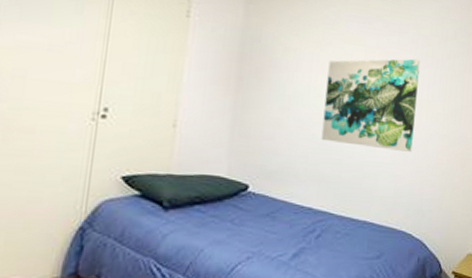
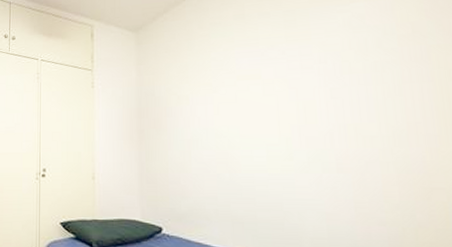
wall art: present [321,59,420,152] -> none [224,80,343,185]

